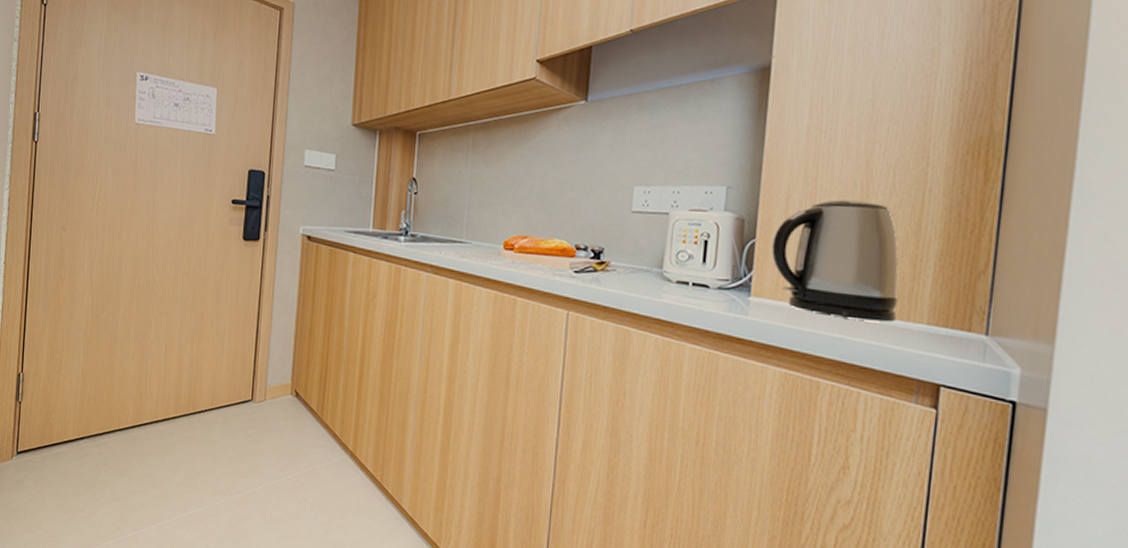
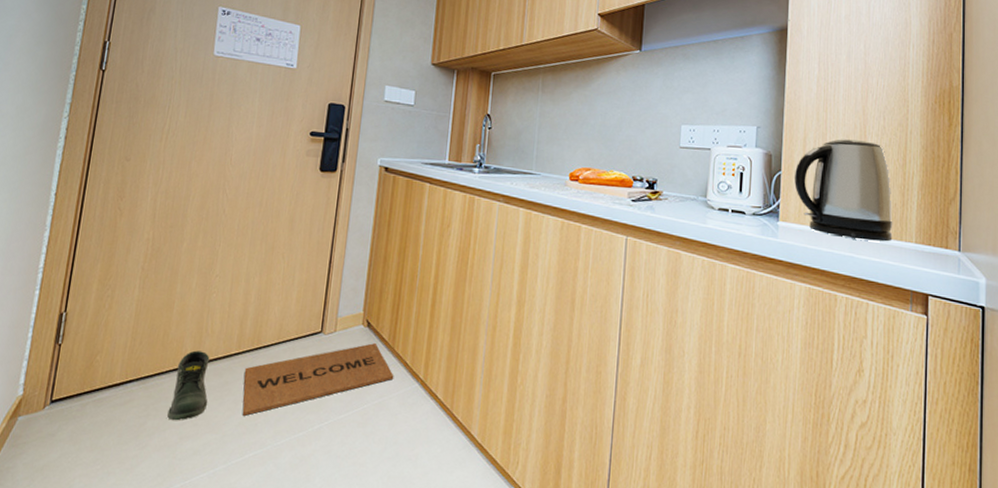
boot: none [116,412,151,477] -> present [167,350,210,421]
doormat: none [182,413,324,476] -> present [242,343,394,416]

